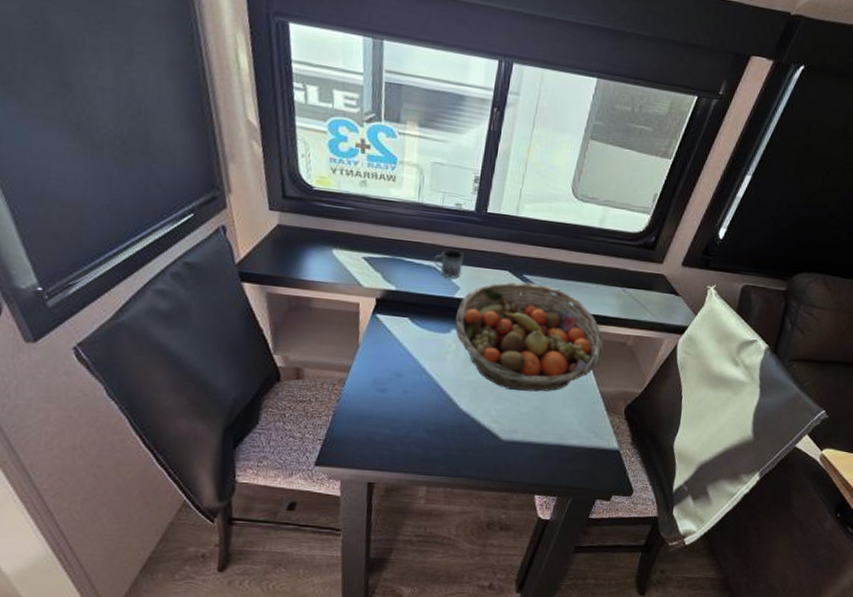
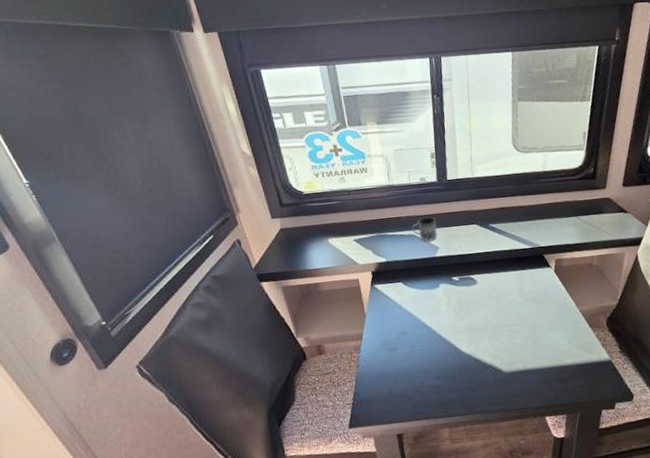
fruit basket: present [455,282,604,392] -> none [440,229,575,326]

